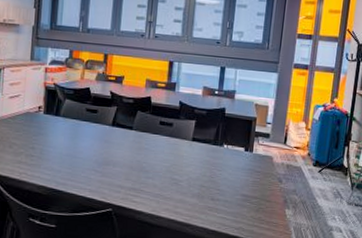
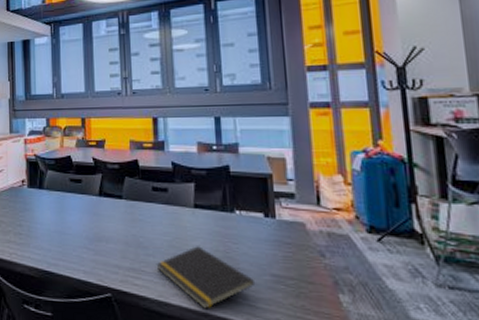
notepad: none [154,171,230,221] -> present [156,246,256,309]

